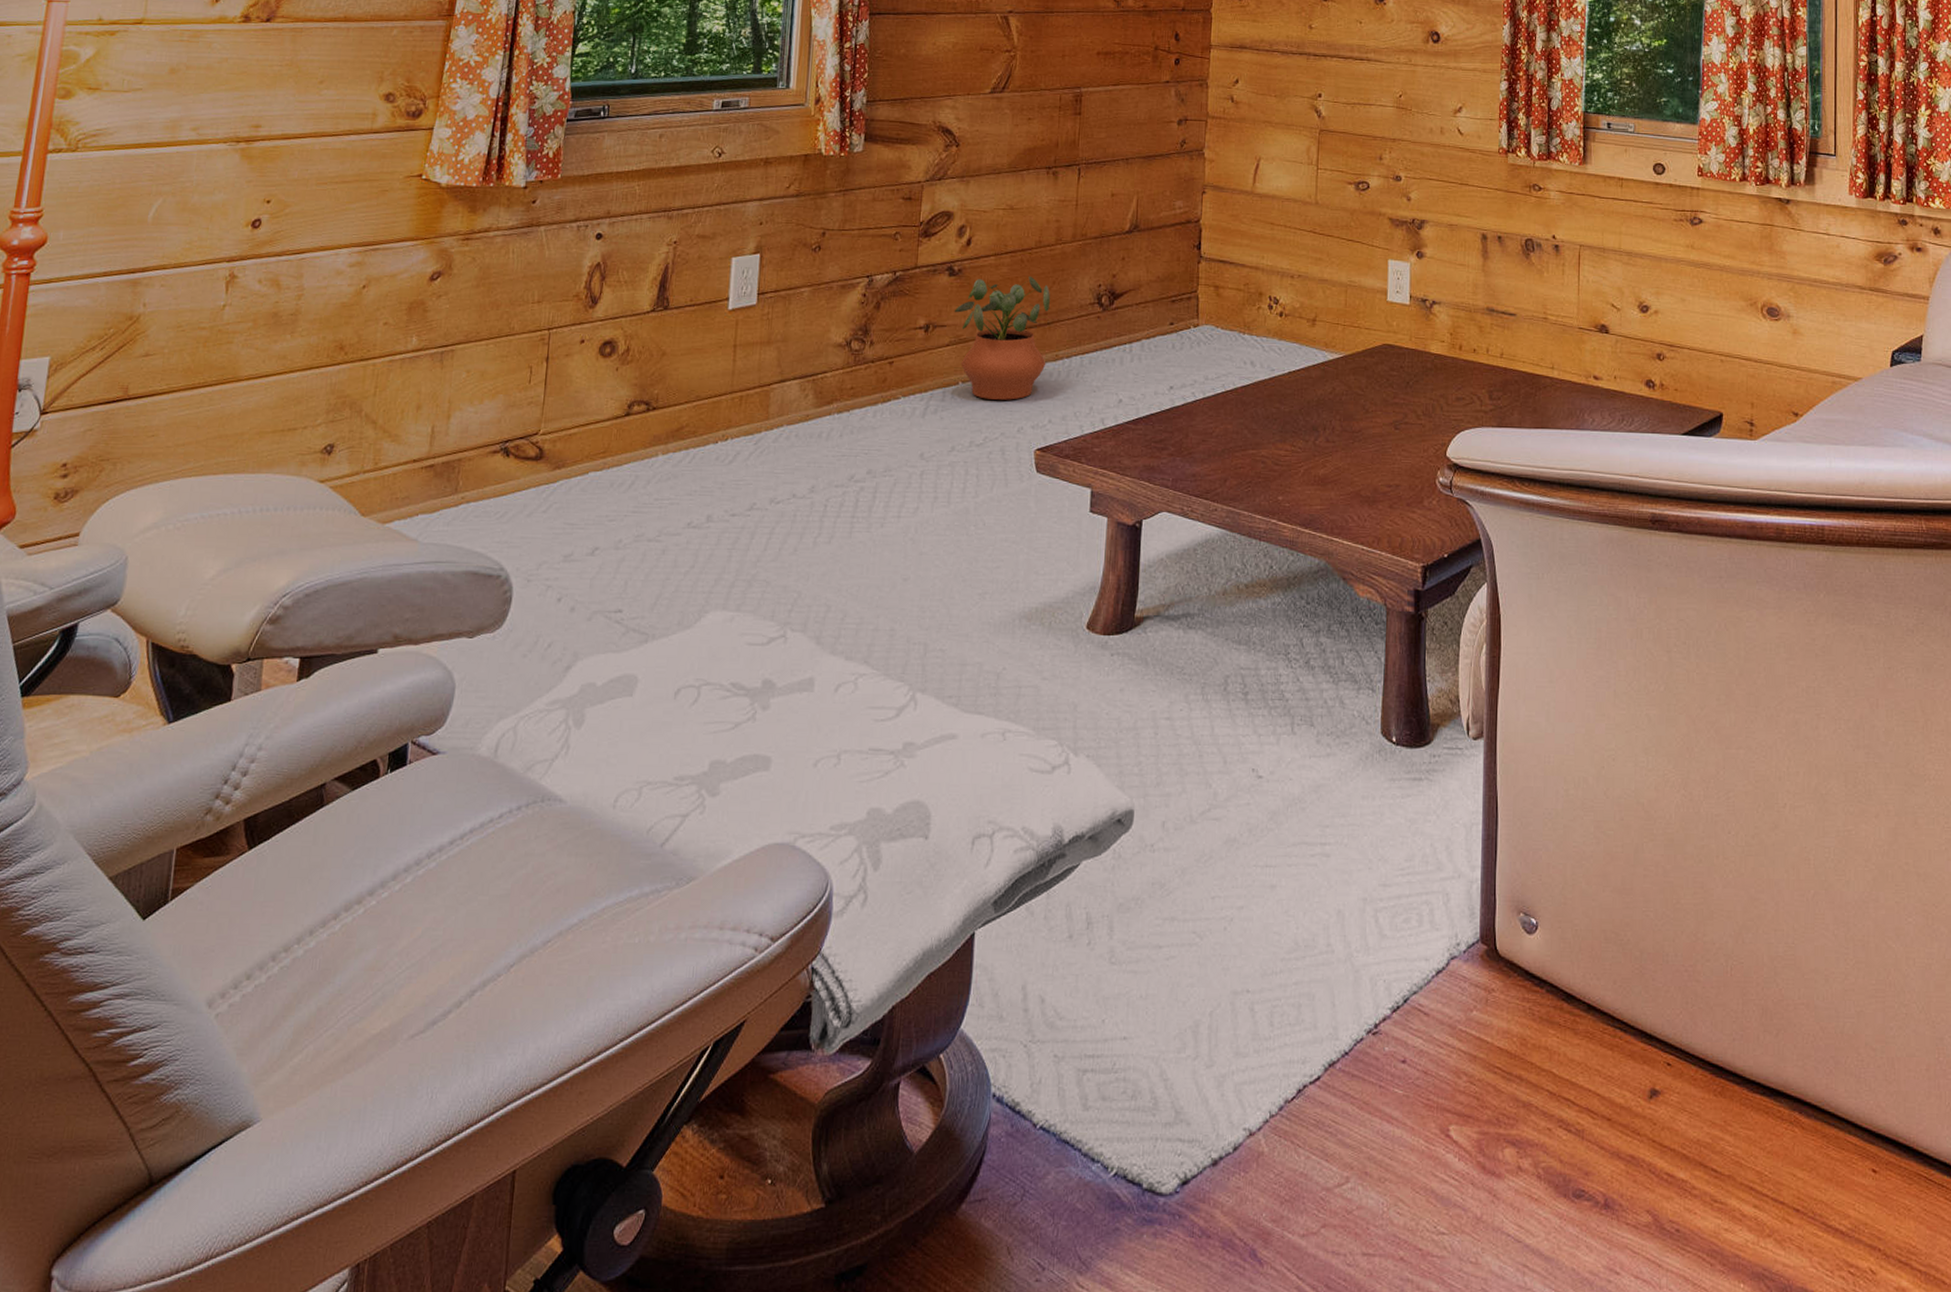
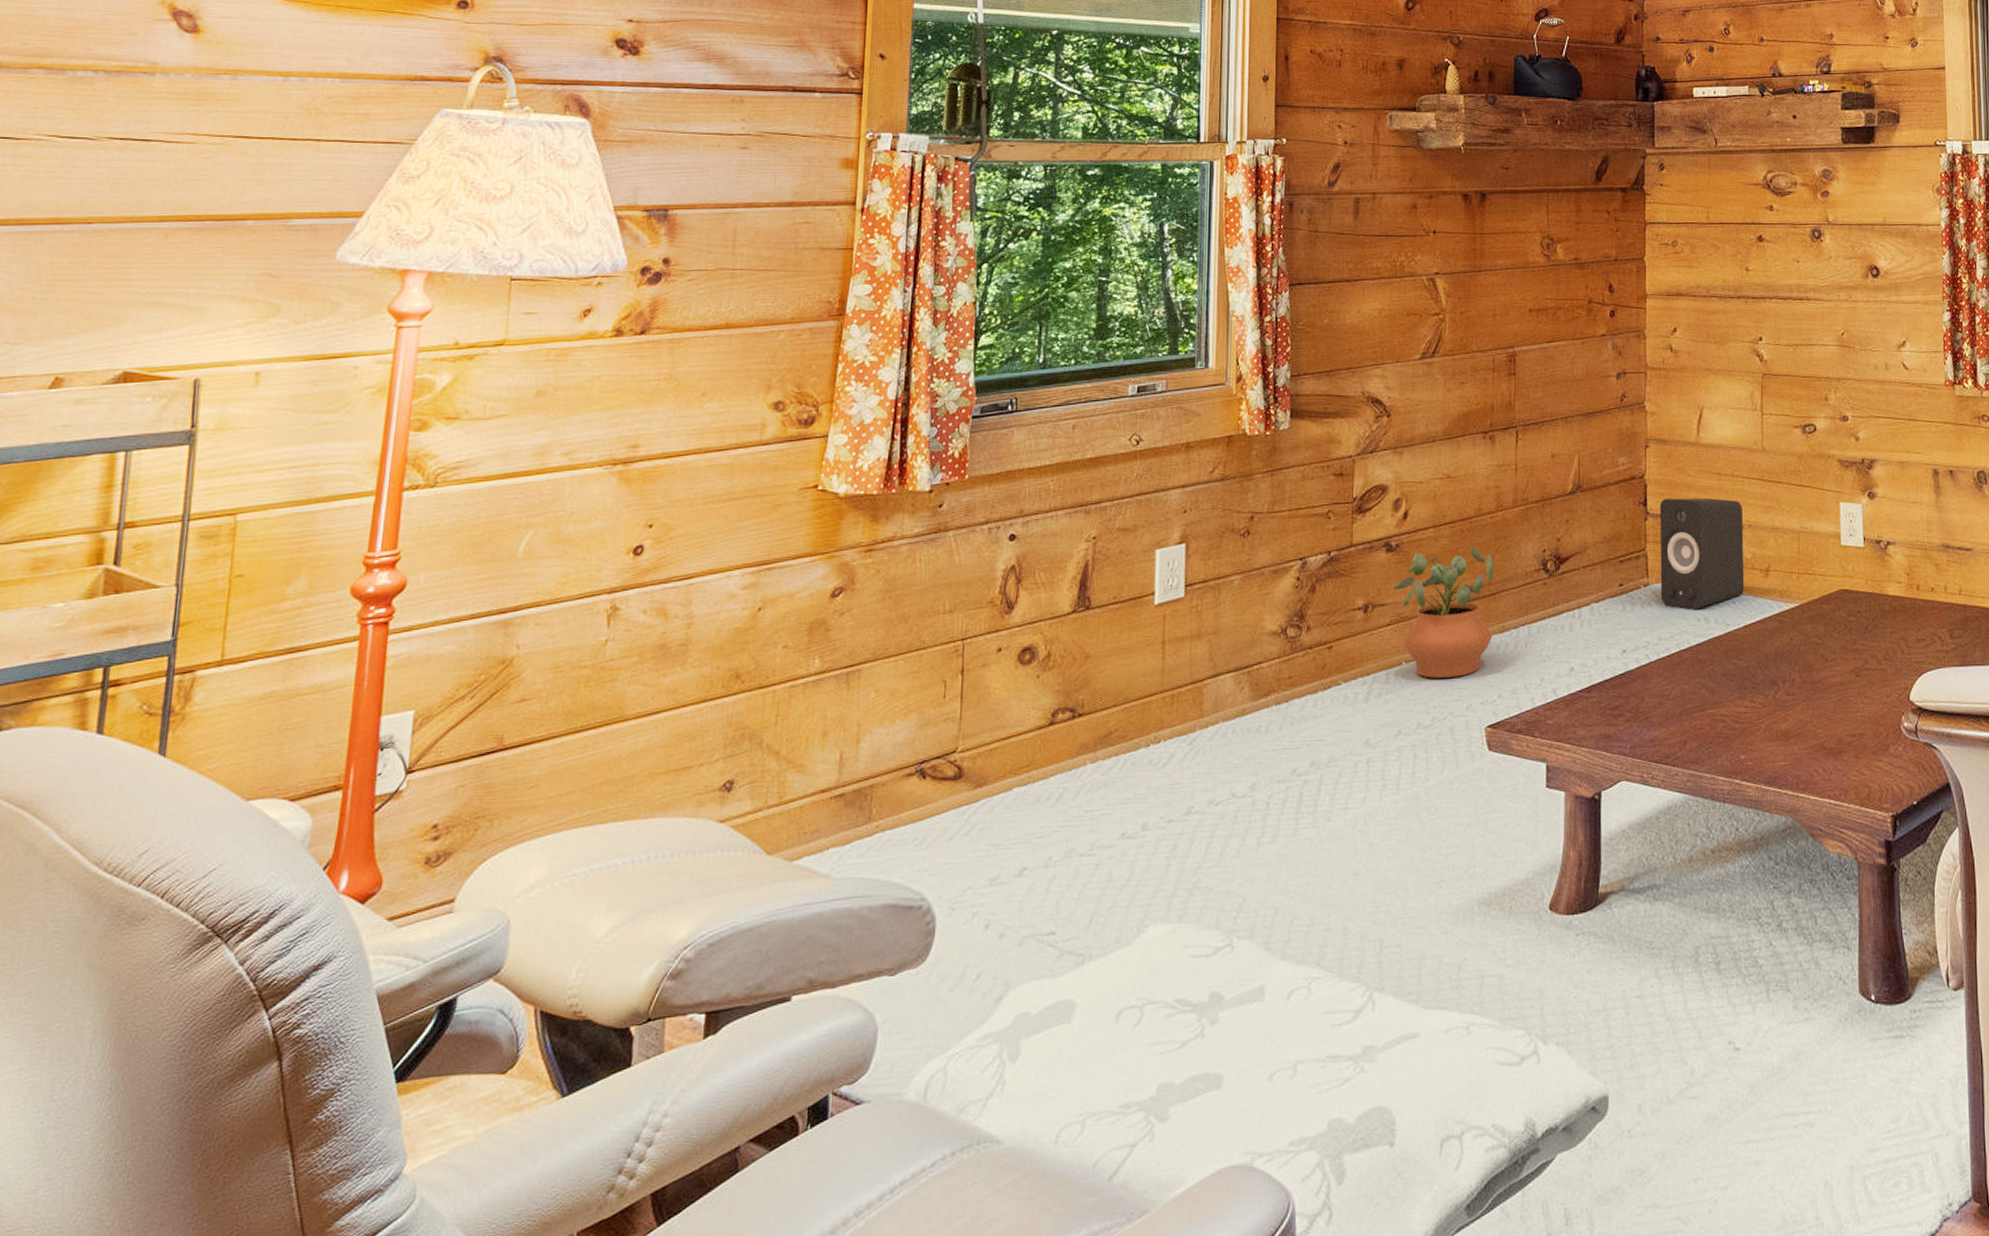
speaker: none [1209,244,1294,353] -> present [1659,498,1745,610]

